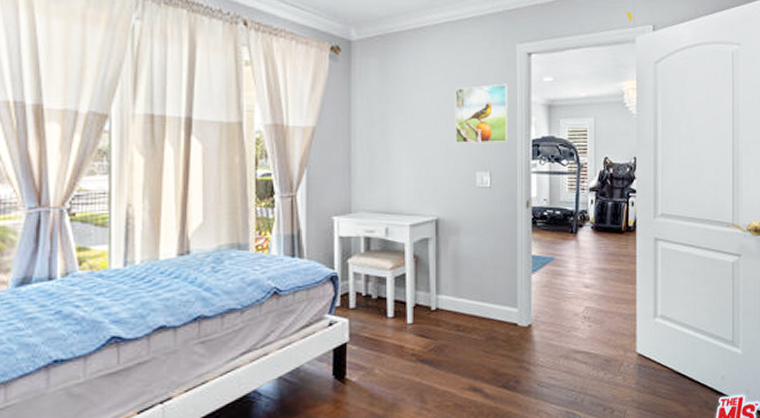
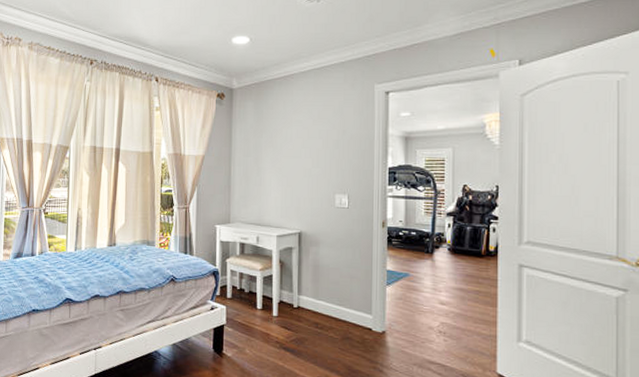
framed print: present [455,83,509,143] -> none [317,119,367,170]

